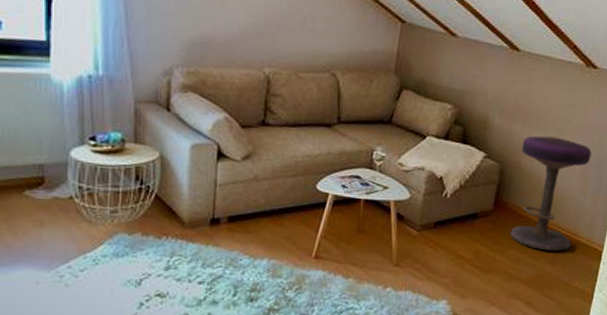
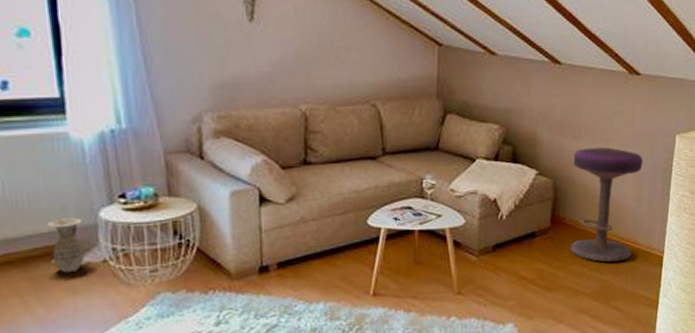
ceramic jug: none [23,153,54,206] -> present [47,217,85,274]

